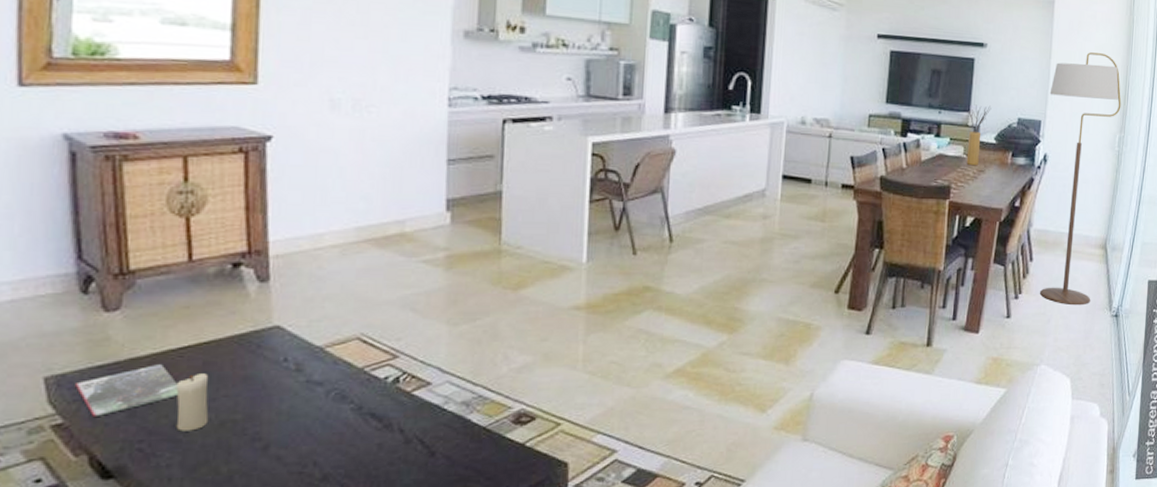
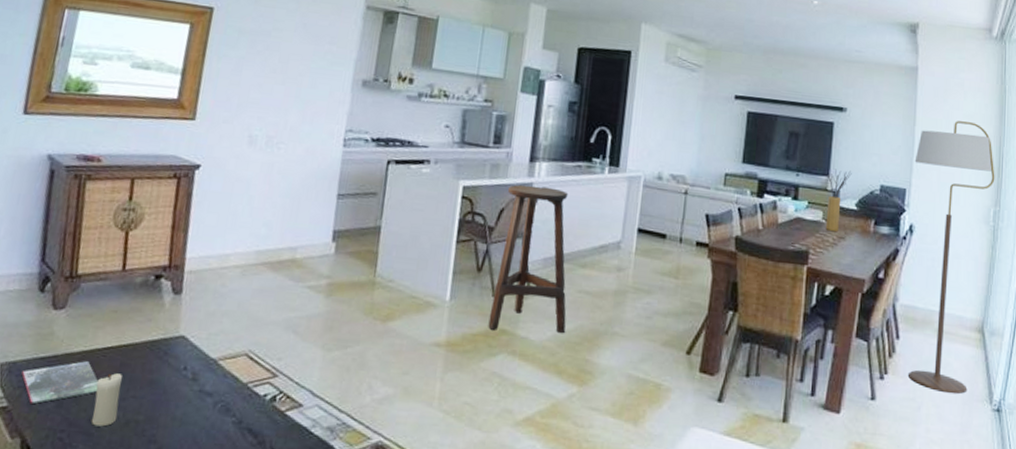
bar stool: none [630,137,713,288] -> present [488,184,569,333]

